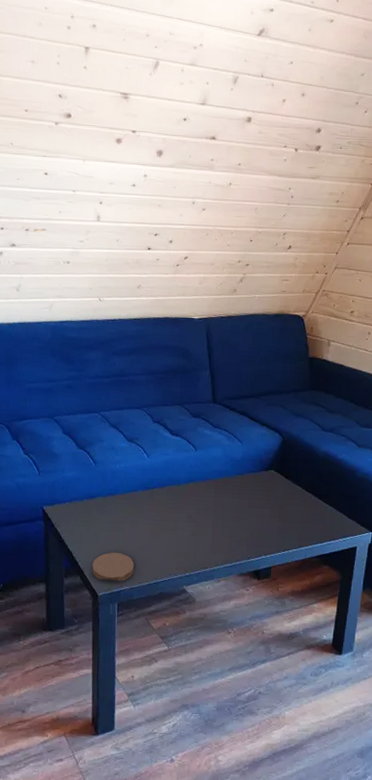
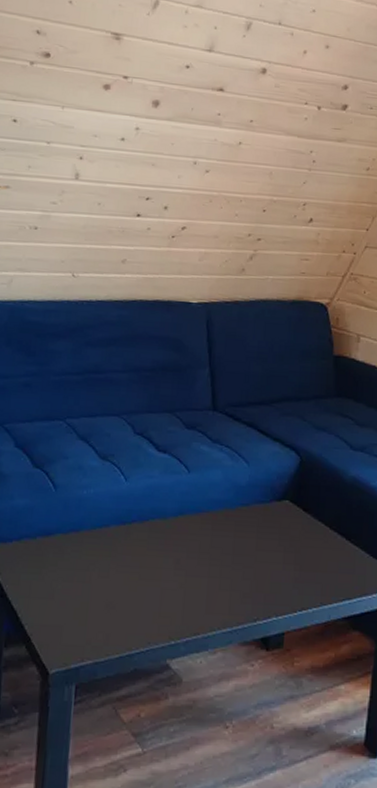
coaster: present [92,552,135,581] -> none [43,612,102,653]

